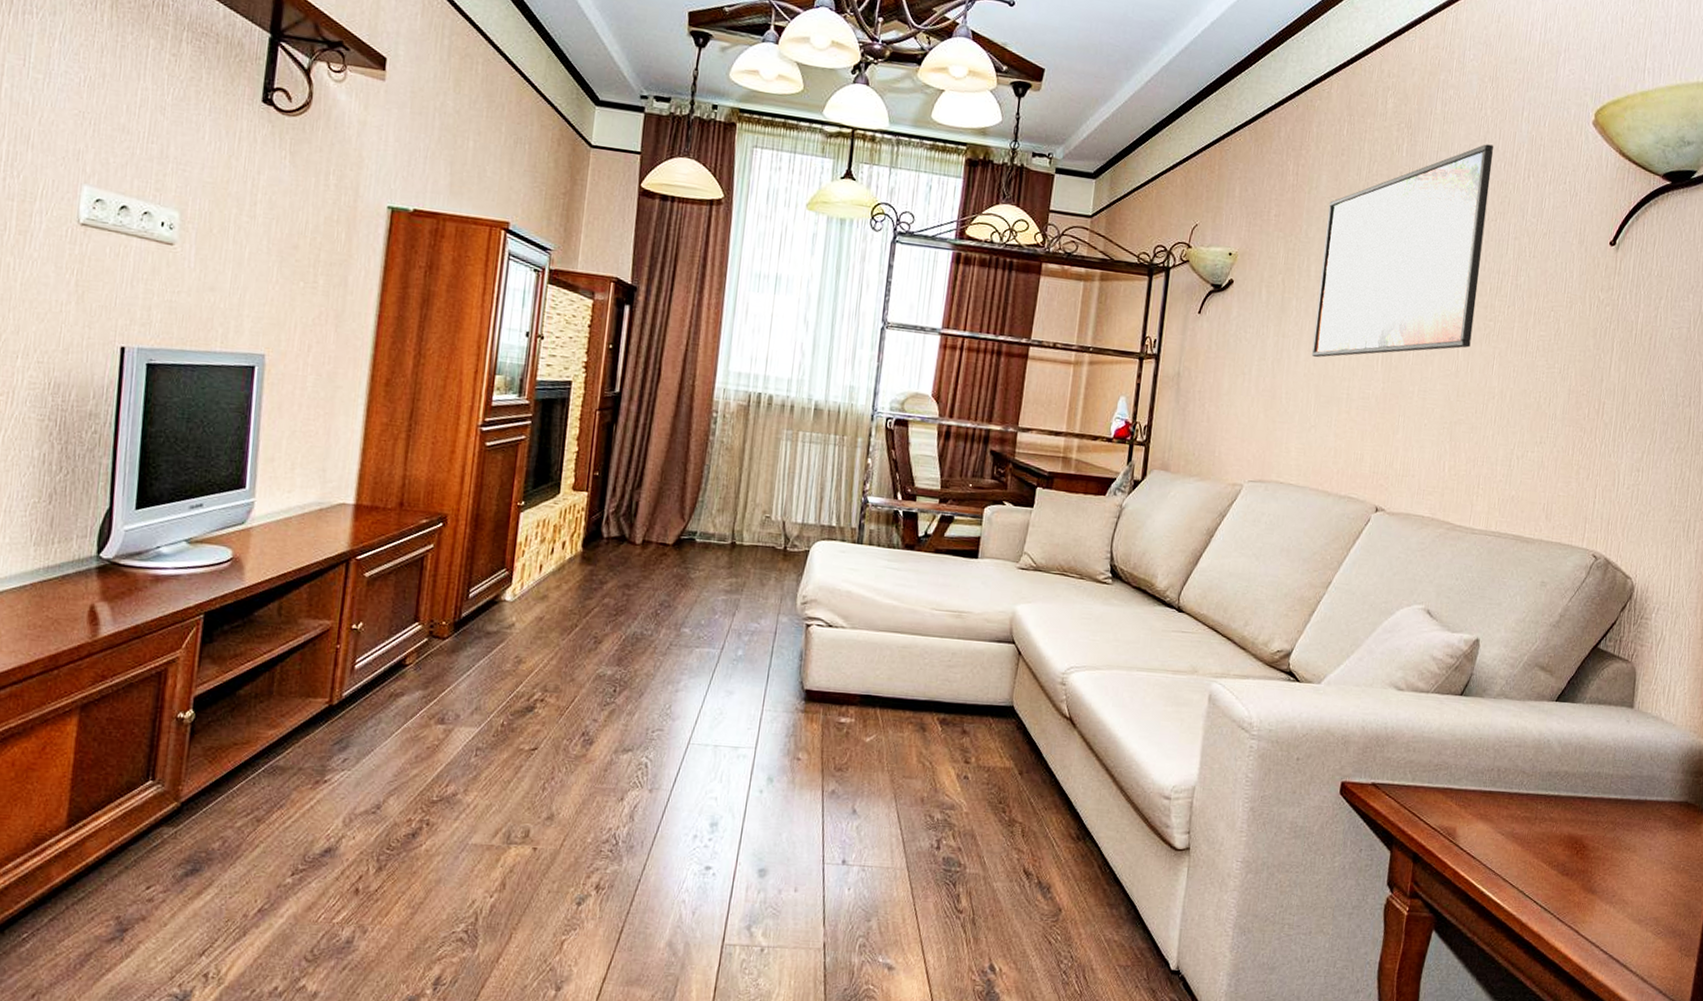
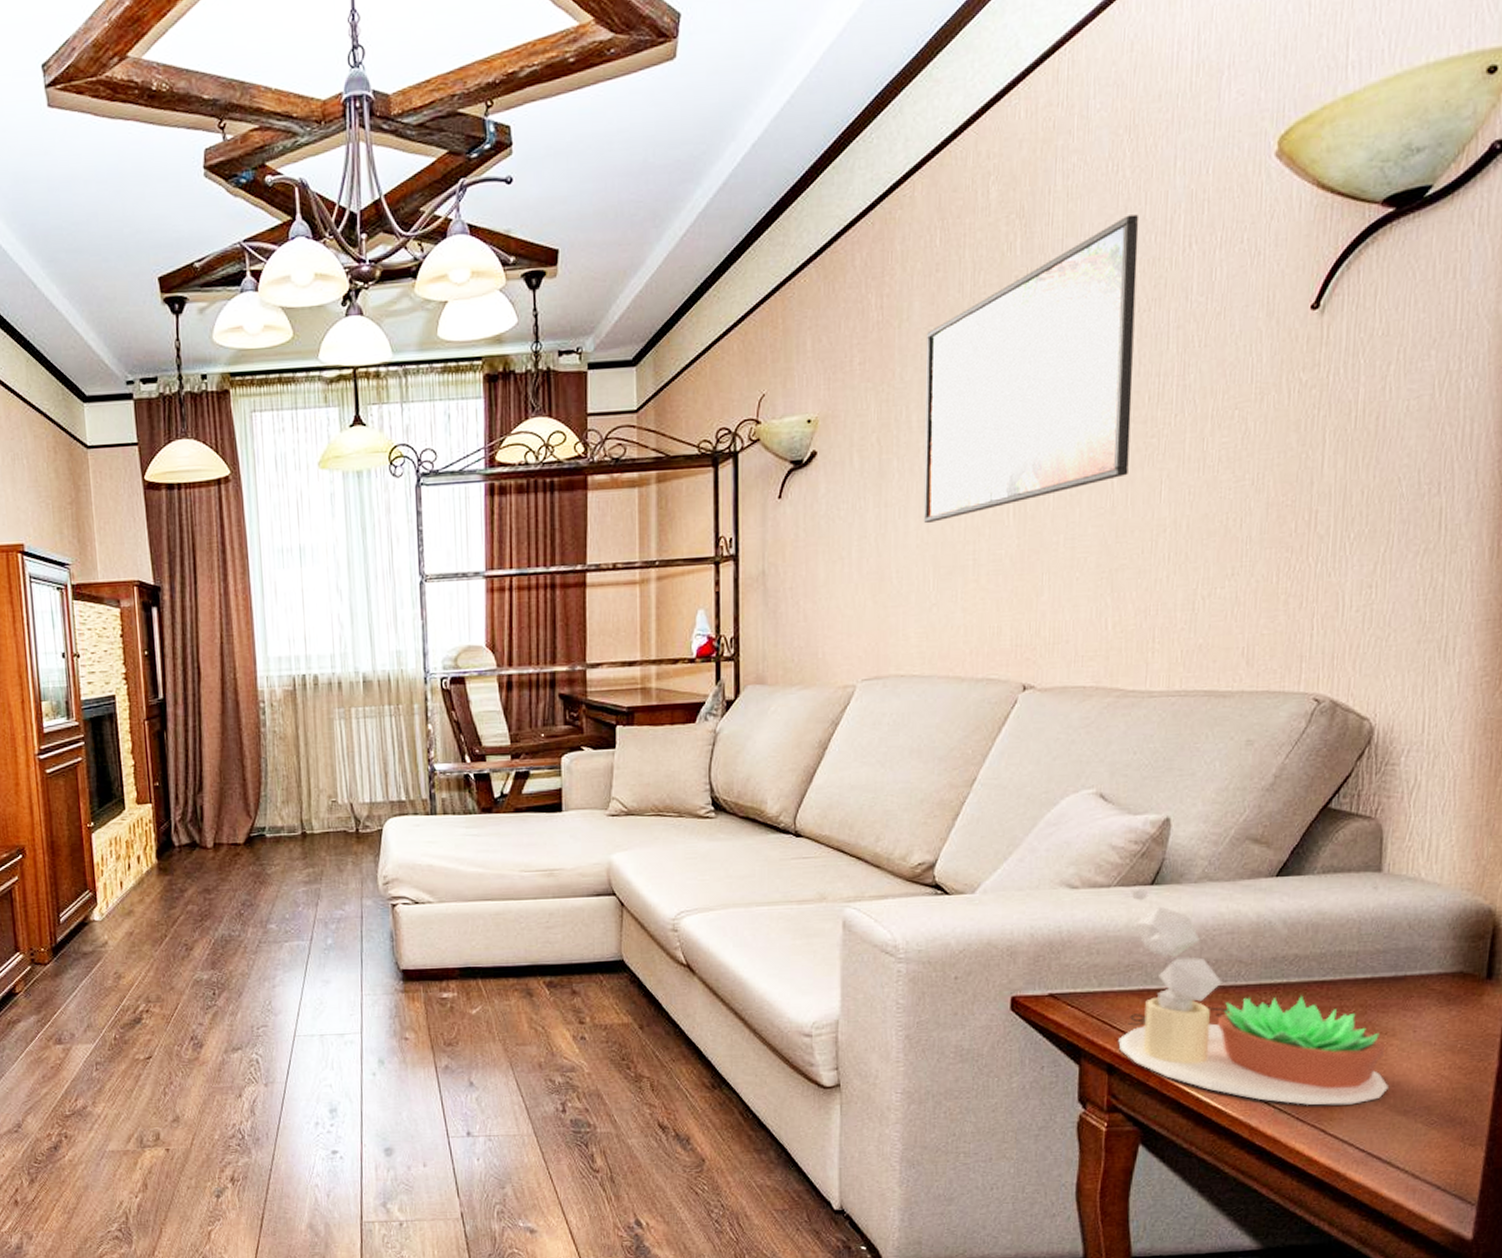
succulent plant: none [1423,696,1628,910] -> present [1118,887,1388,1106]

